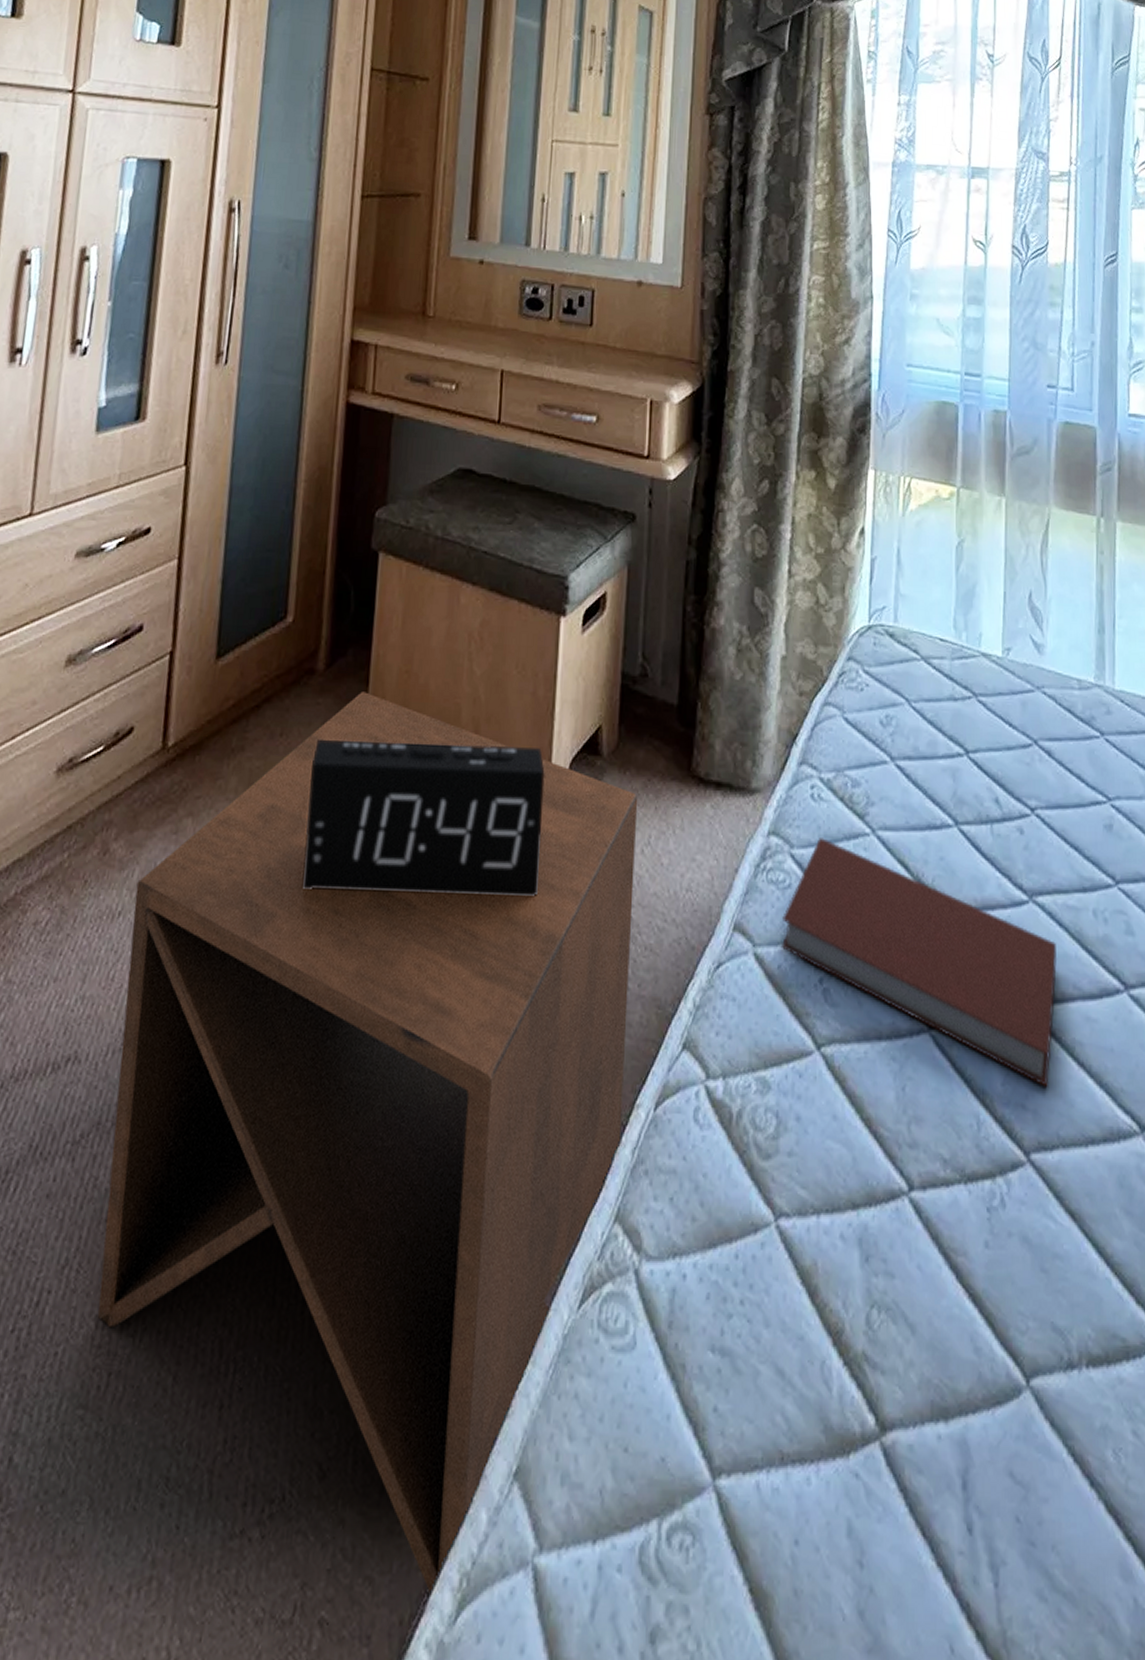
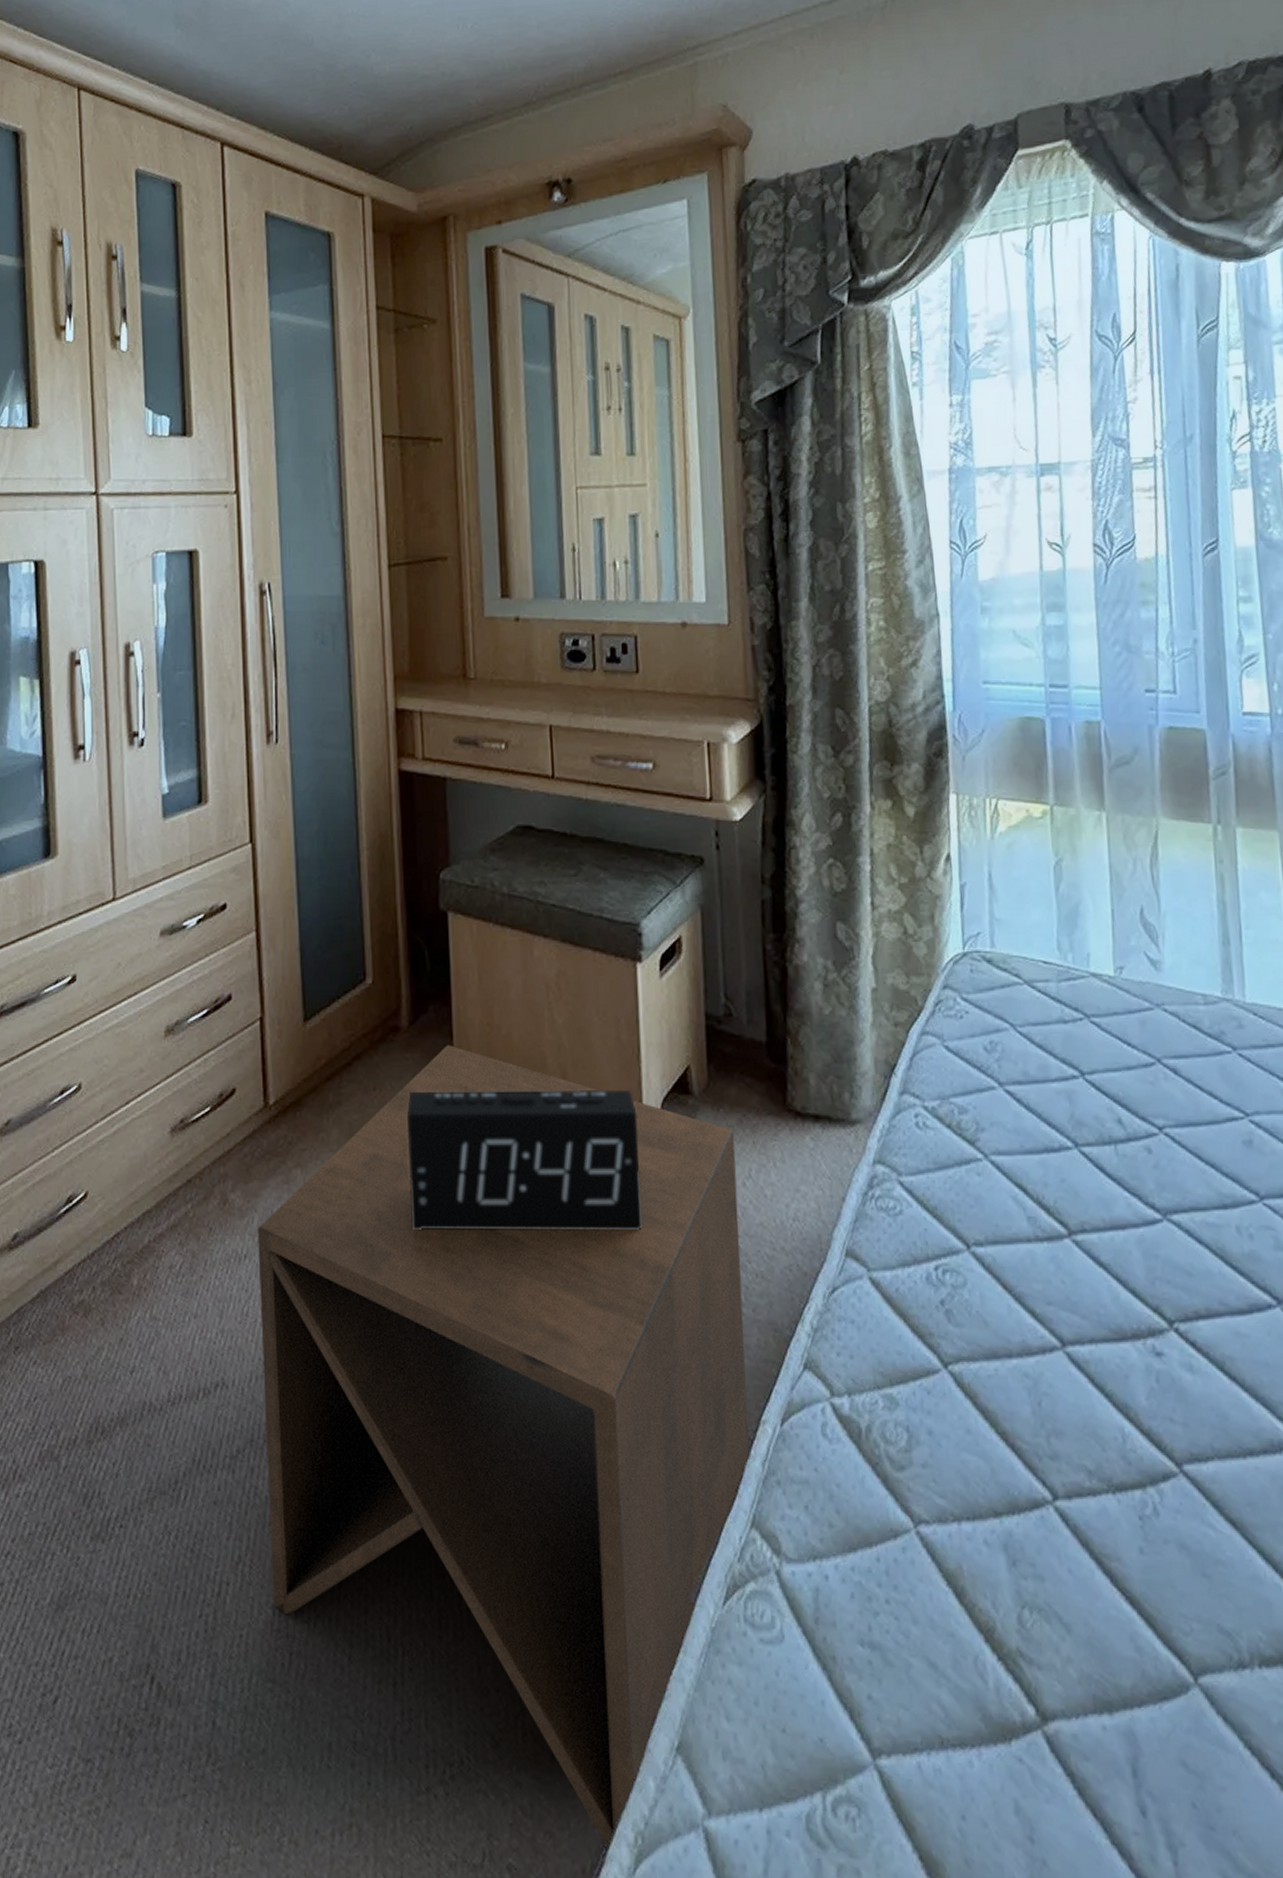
book: present [781,838,1057,1087] -> none [896,1165,1200,1401]

